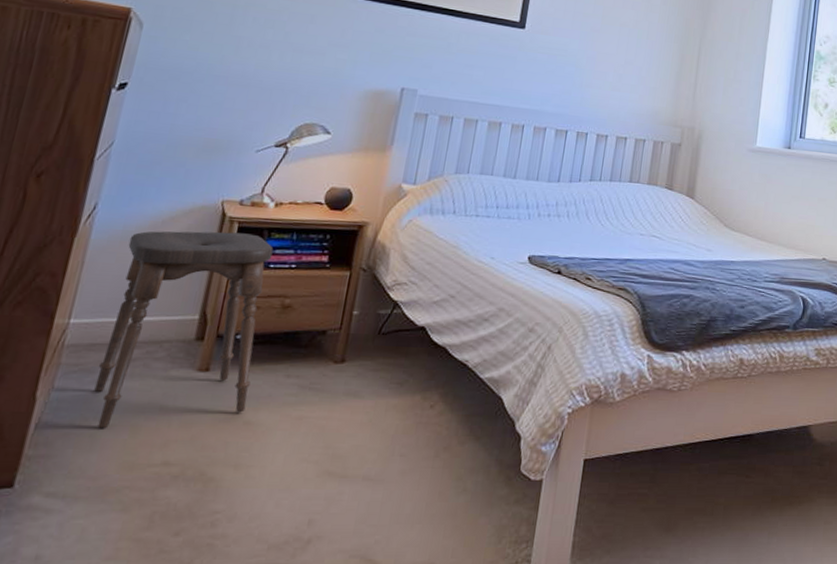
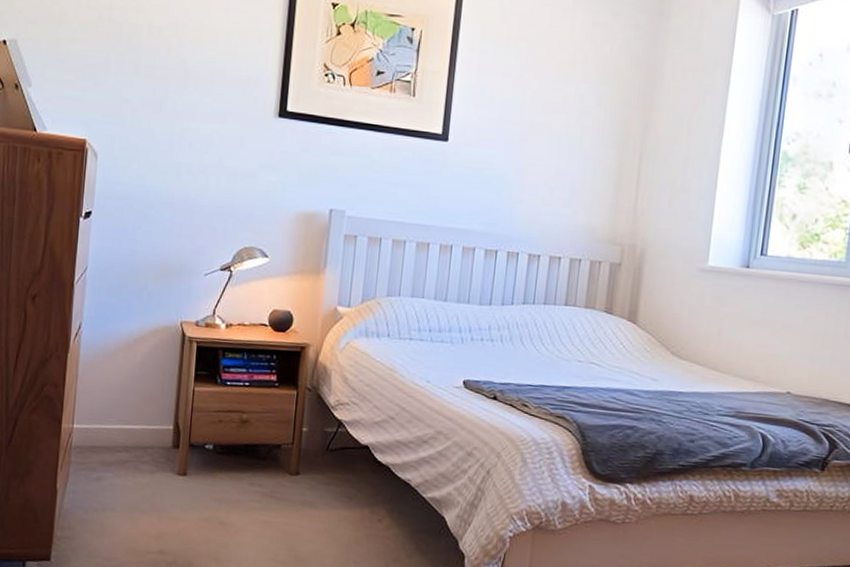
stool: present [94,231,274,429] -> none [99,349,229,519]

